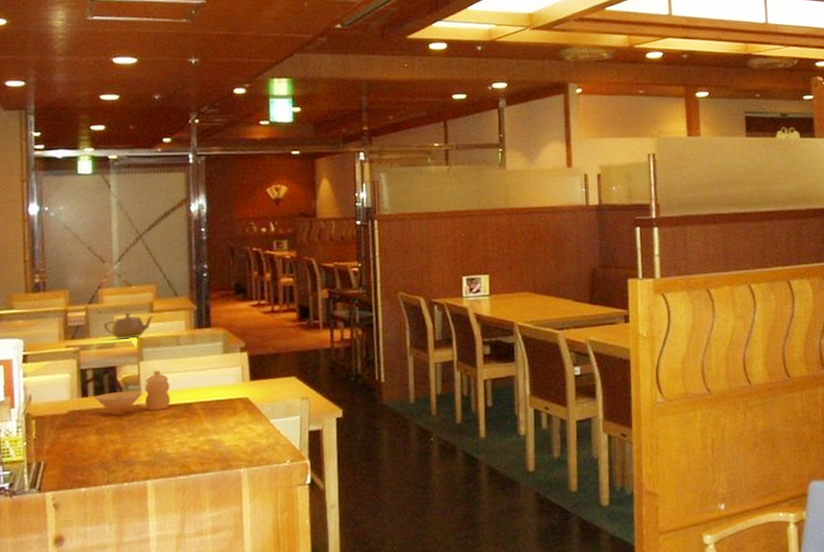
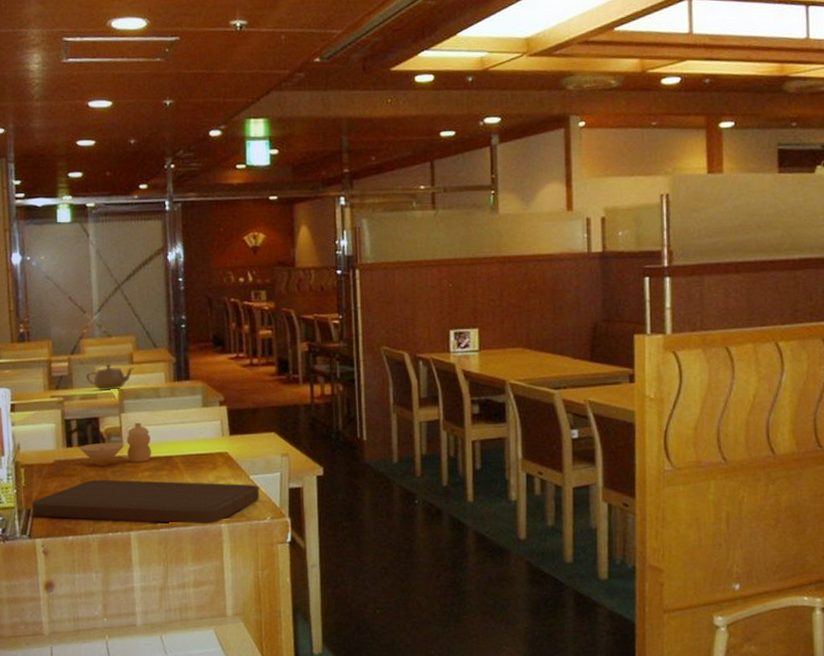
cutting board: none [42,428,280,470] -> present [31,479,260,524]

